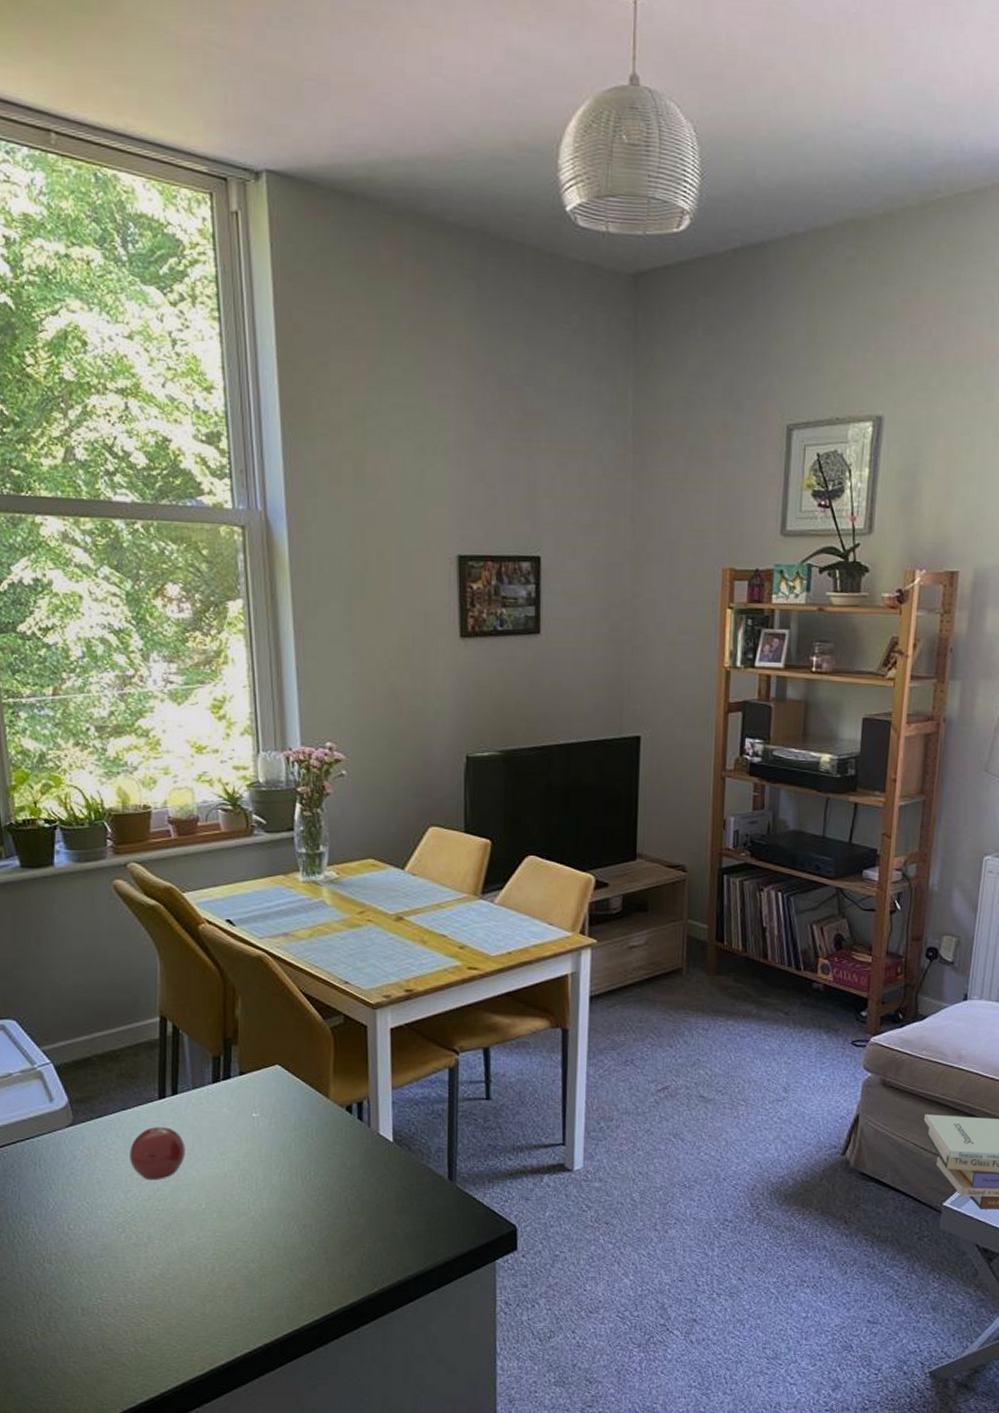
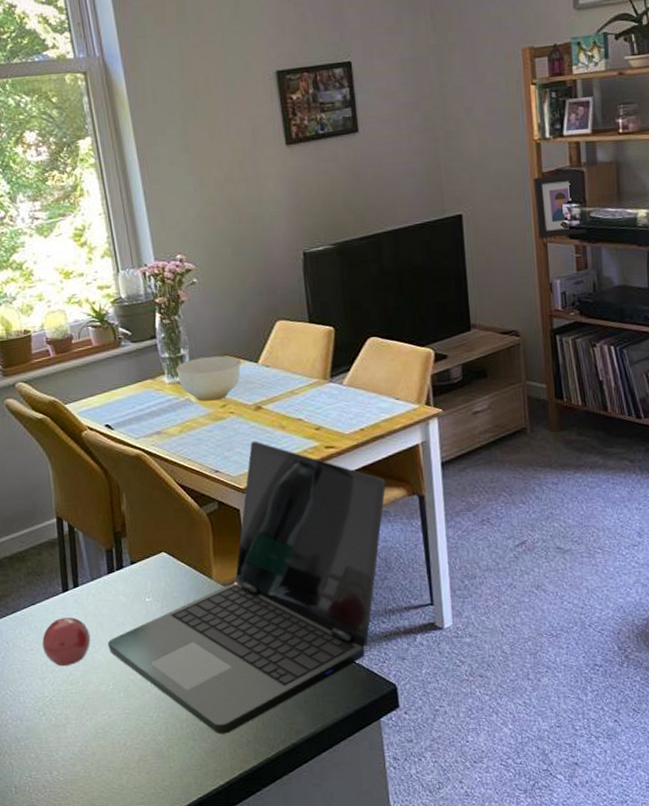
laptop: none [204,954,529,1266] -> present [107,441,386,734]
bowl: none [313,856,385,906] -> present [176,355,241,401]
picture frame: none [717,706,768,773] -> present [532,174,587,239]

